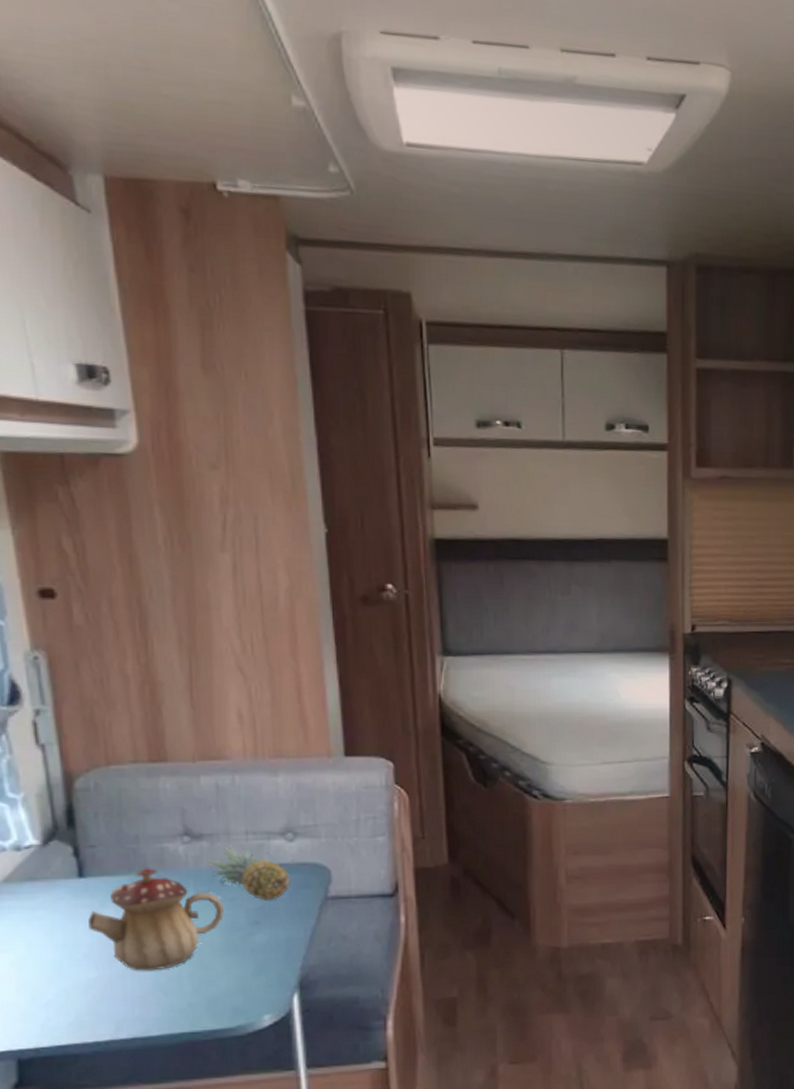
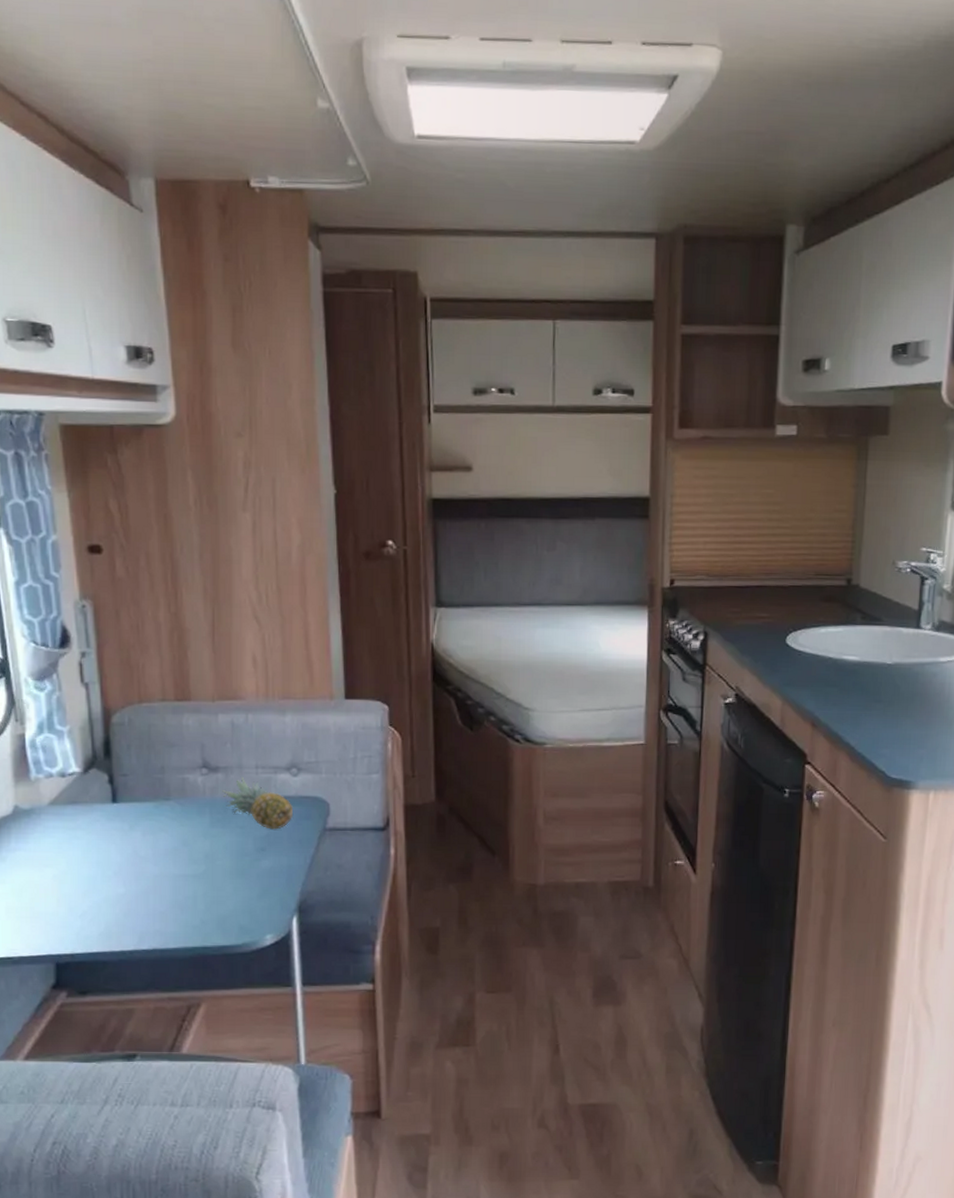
teapot: present [88,867,225,971] -> none [119,795,235,889]

